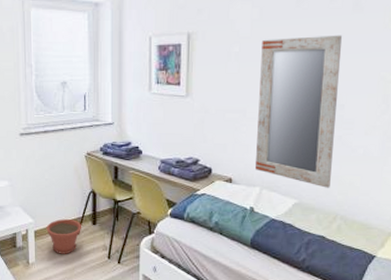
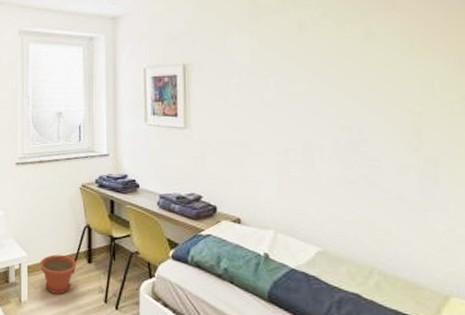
home mirror: present [255,35,343,188] -> none [264,64,360,235]

